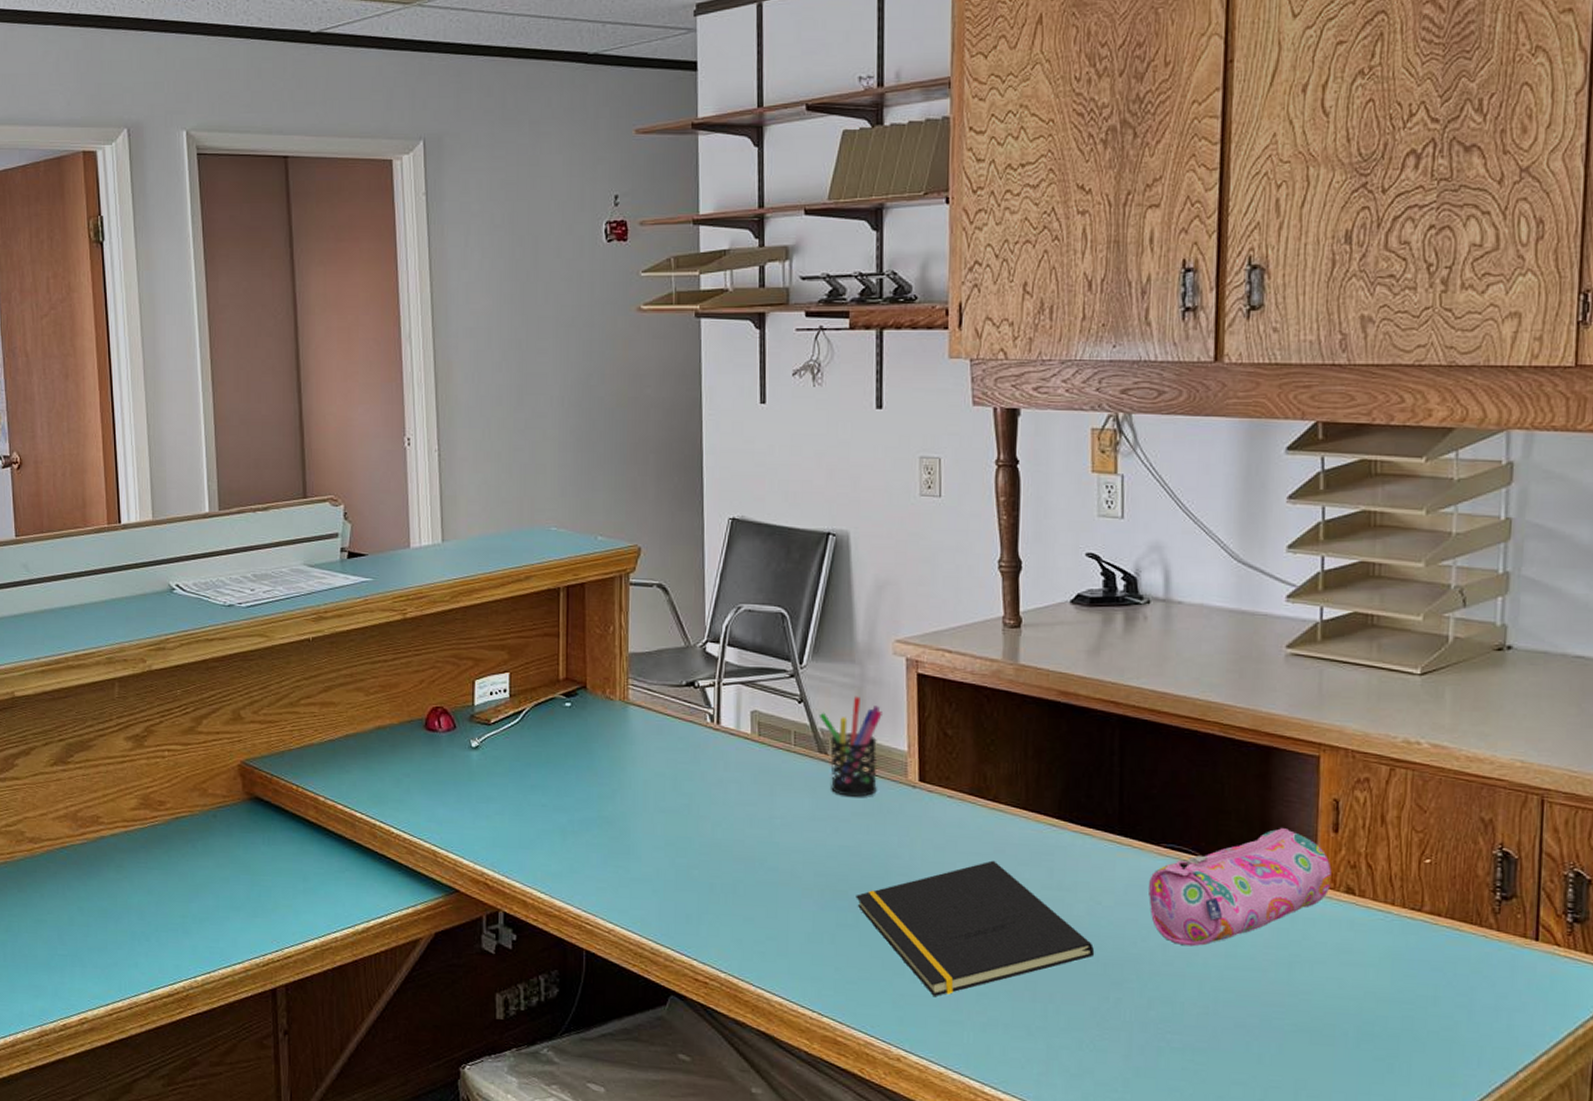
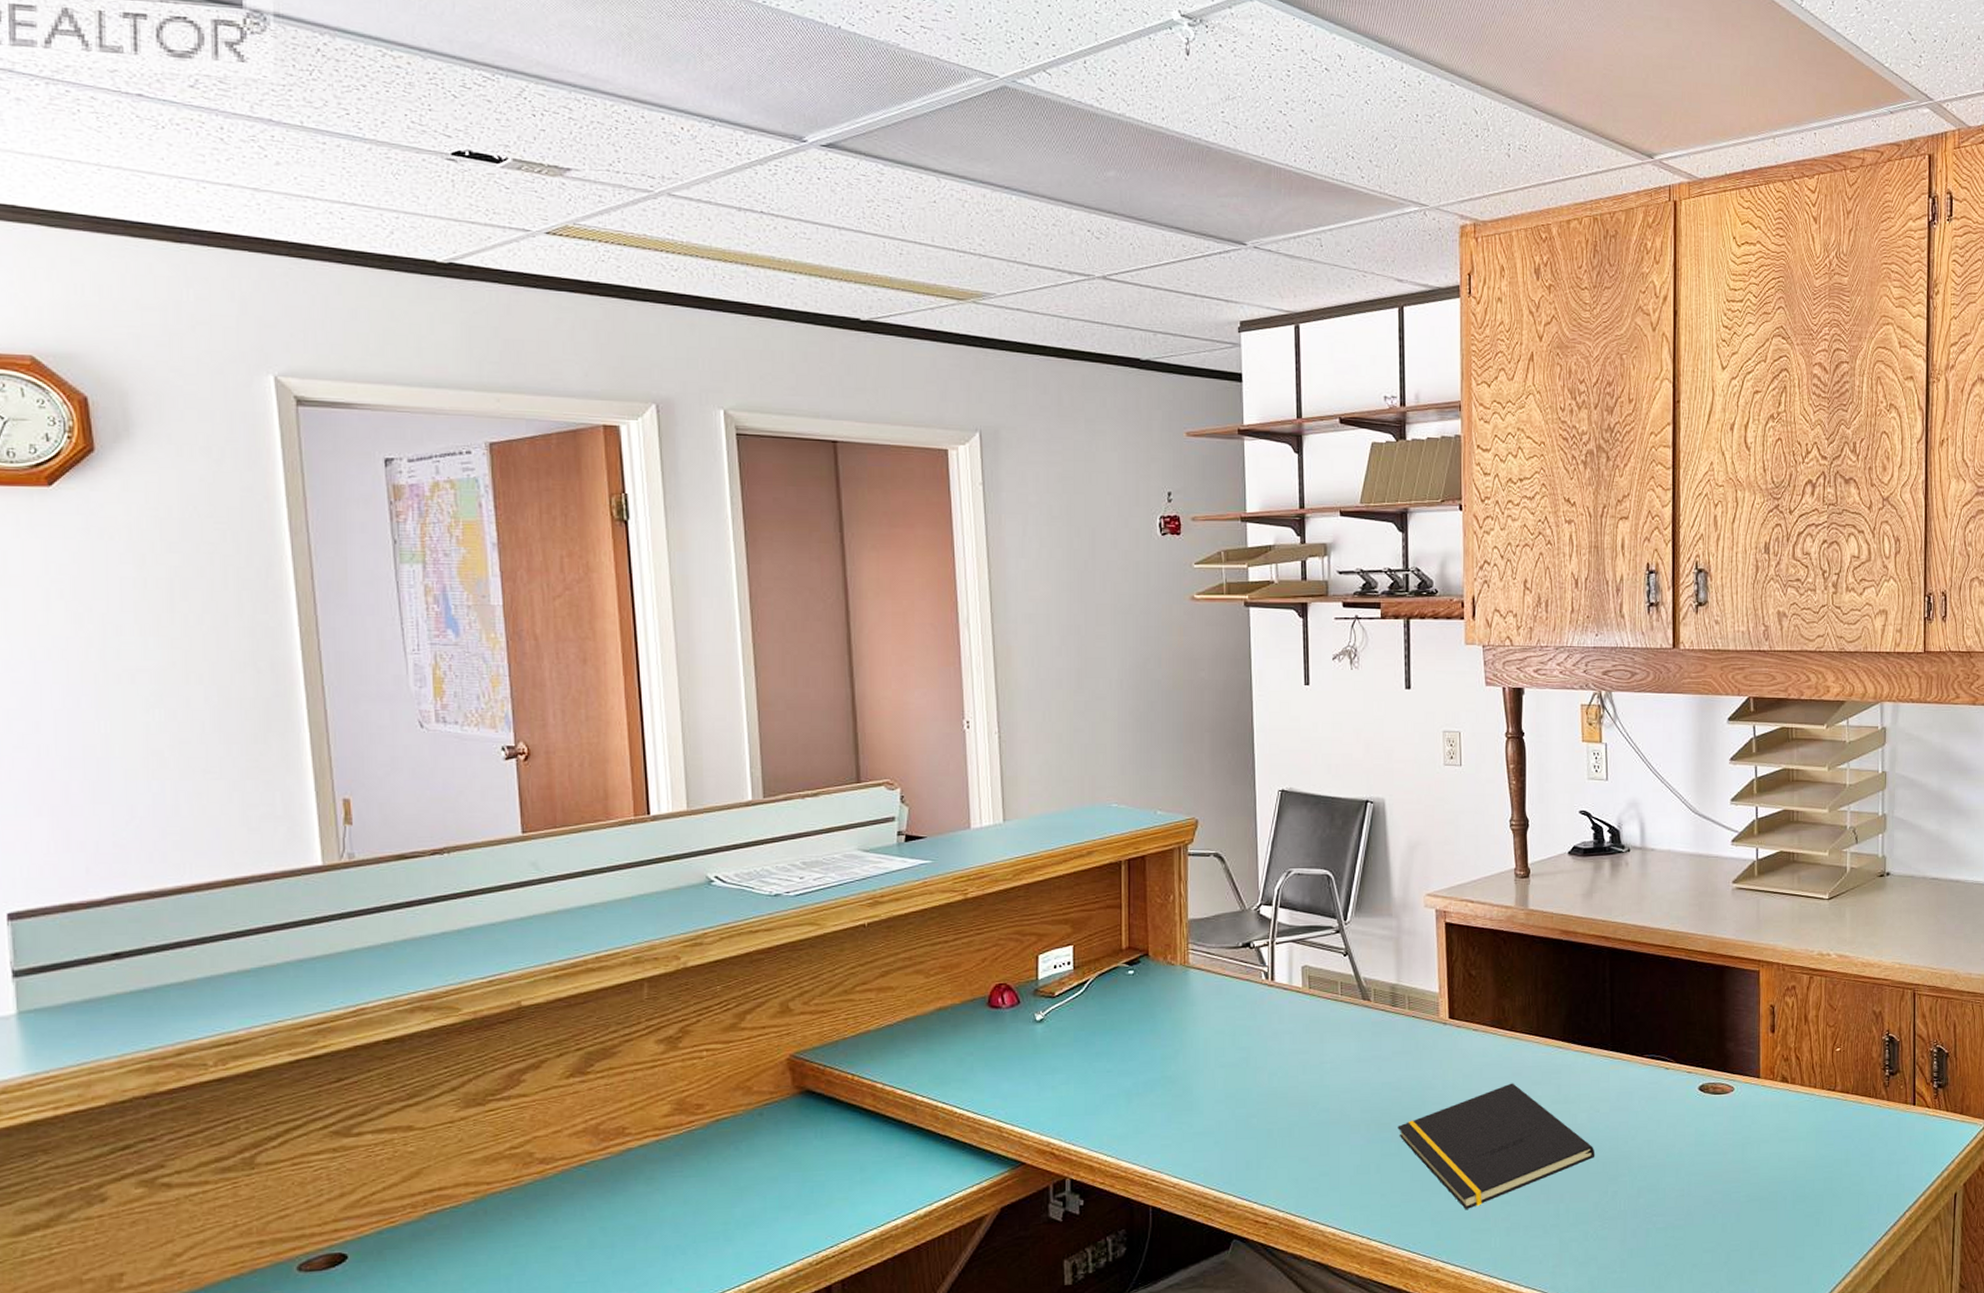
pen holder: present [818,696,882,797] -> none [1361,946,1417,1037]
pencil case: present [1149,828,1332,947] -> none [1636,1033,1771,1140]

